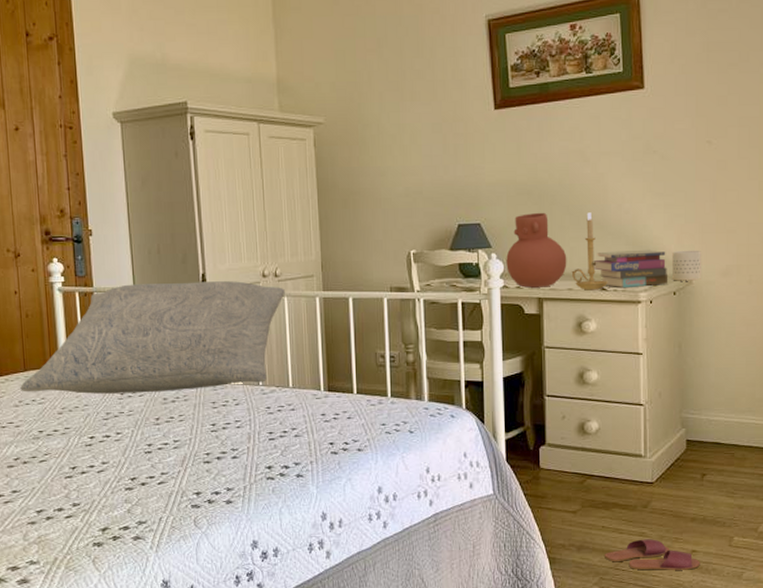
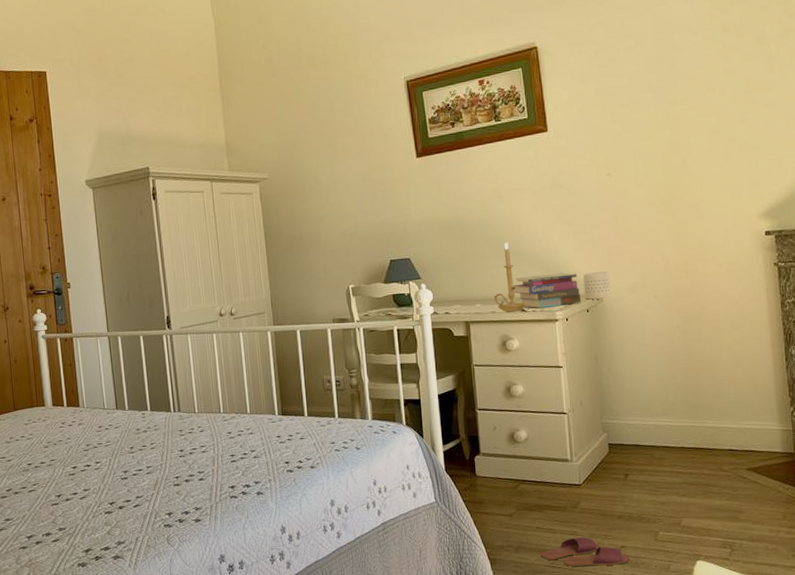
pillow: present [20,281,285,394] -> none [11,321,240,430]
vase: present [506,212,567,288] -> none [434,245,489,313]

